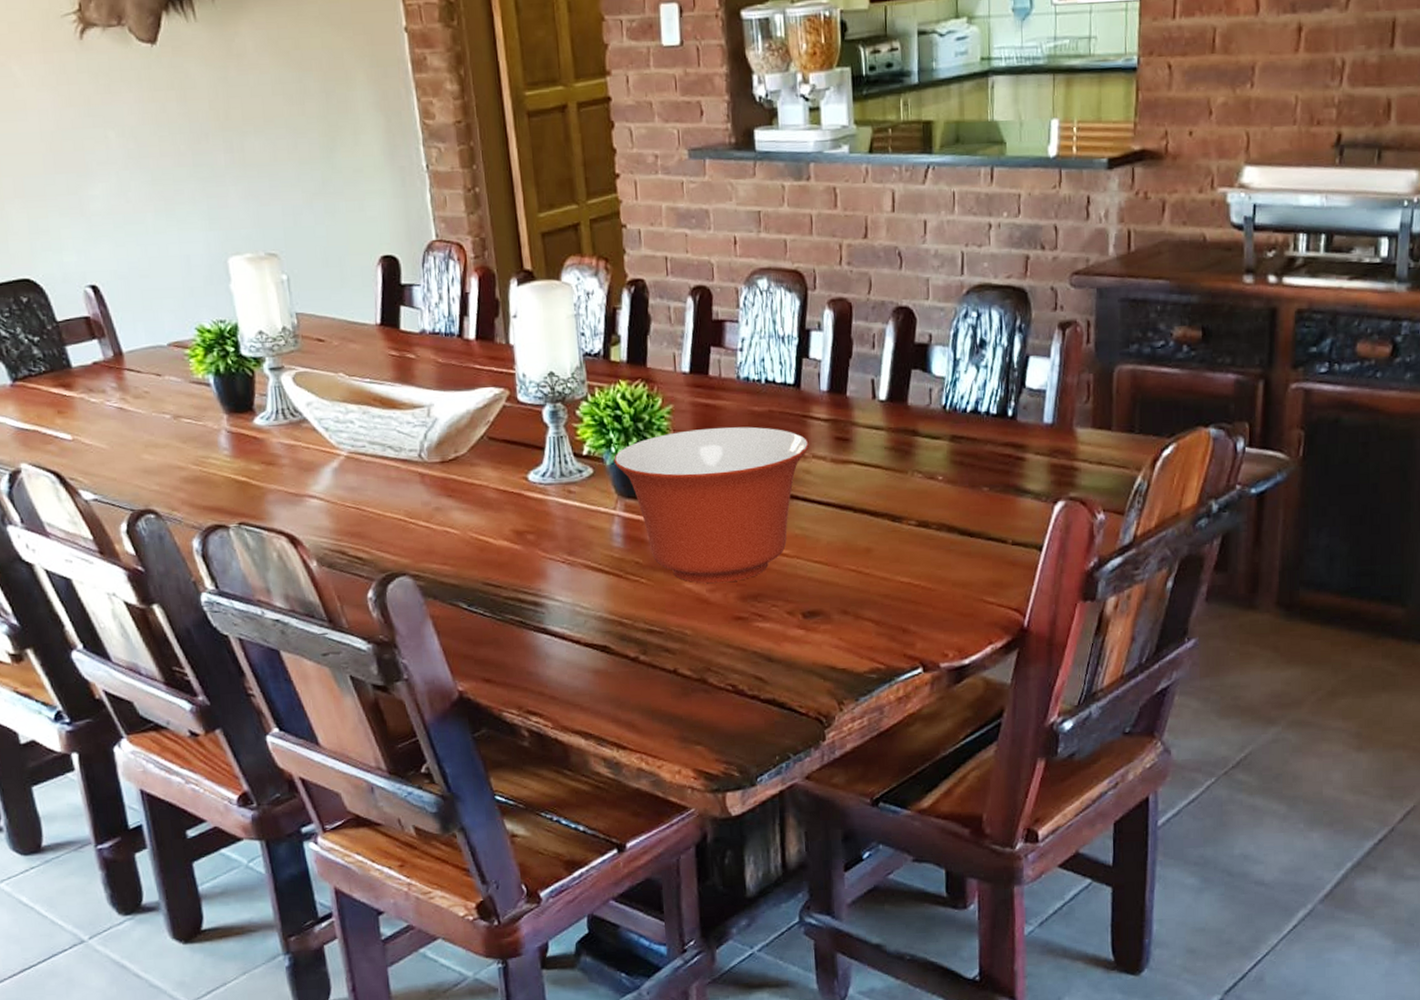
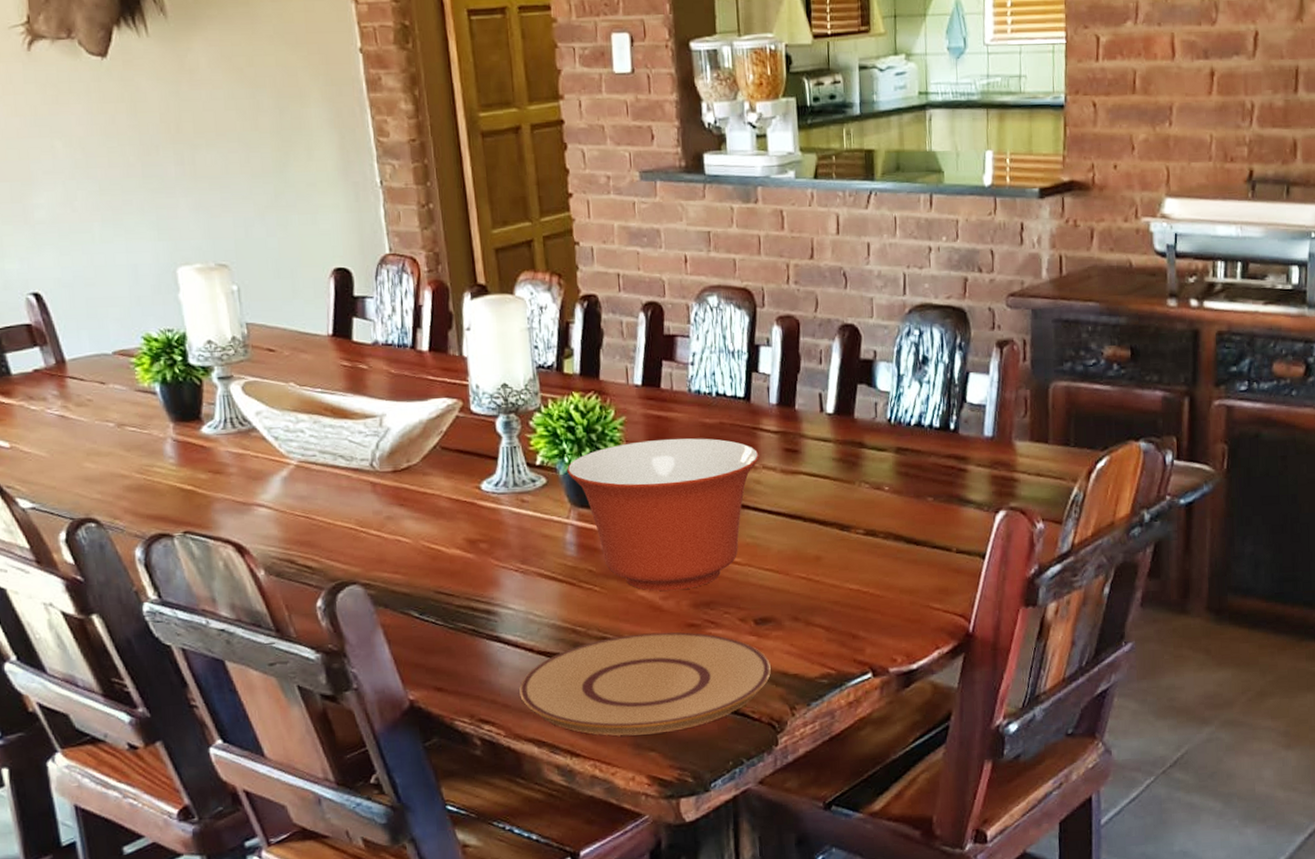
plate: none [566,625,820,729] -> present [519,632,772,736]

